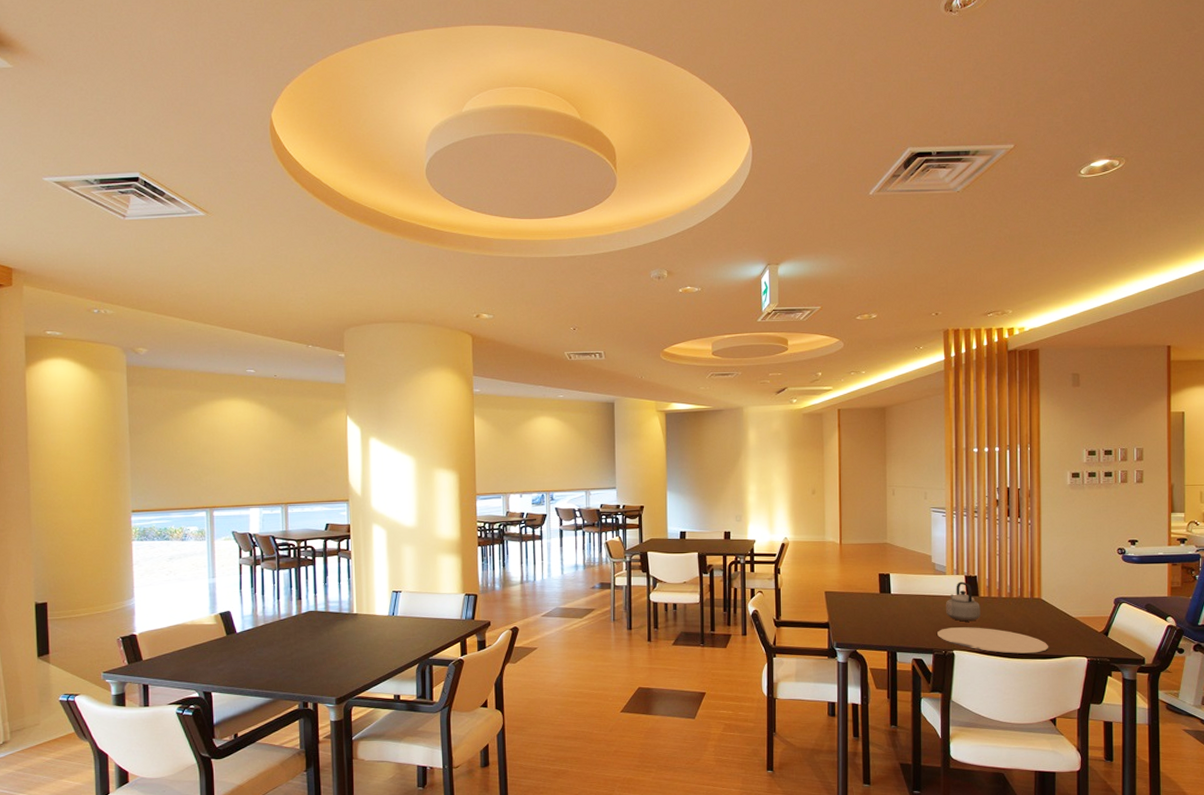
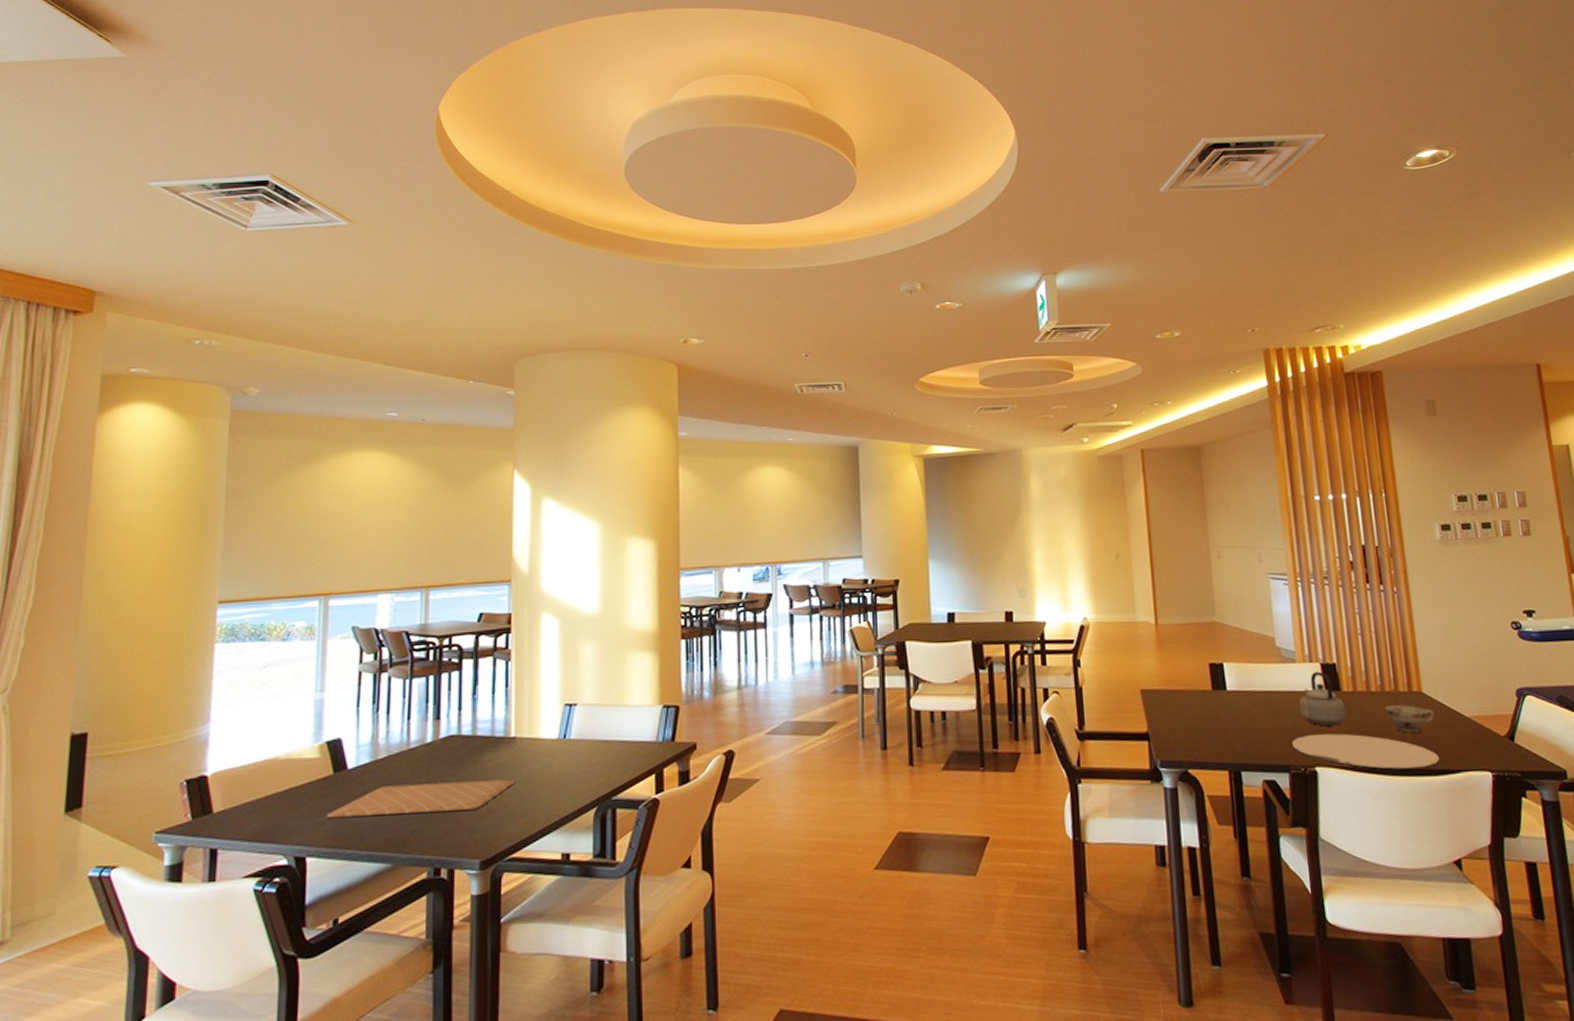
placemat: none [223,643,358,667] -> present [326,779,515,819]
teacup: none [1011,608,1049,628] -> present [1385,705,1435,733]

